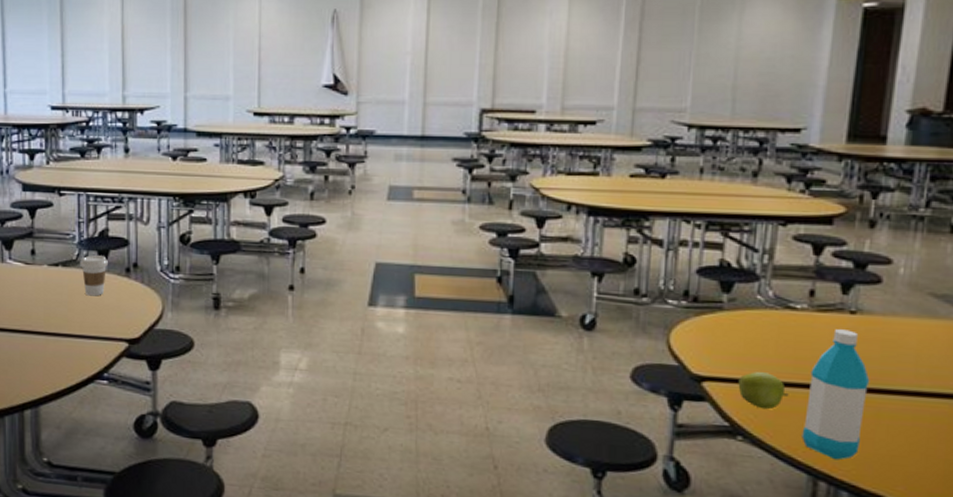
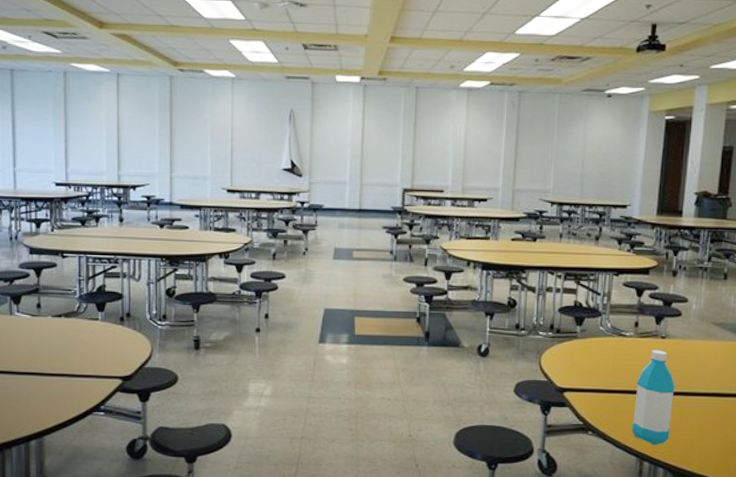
coffee cup: present [80,255,108,296] -> none [80,307,105,342]
apple: present [738,372,789,410] -> none [588,383,623,411]

